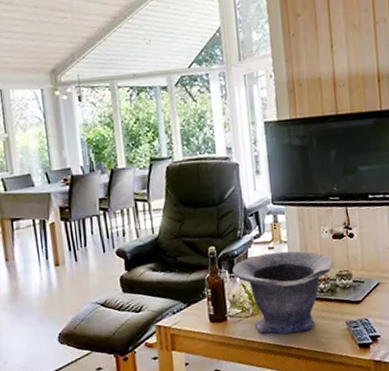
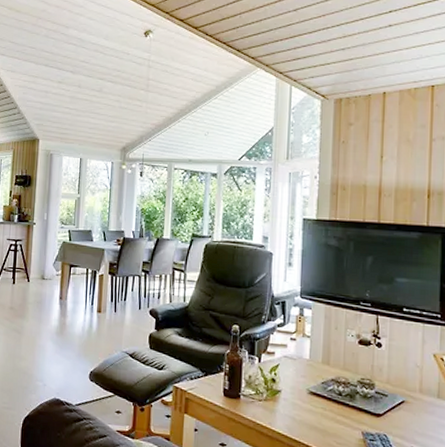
decorative bowl: present [232,251,334,335] -> none [251,343,357,431]

